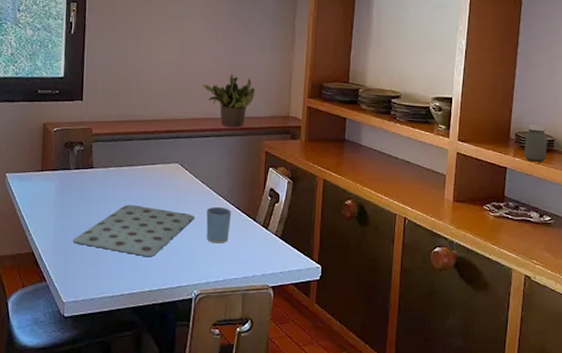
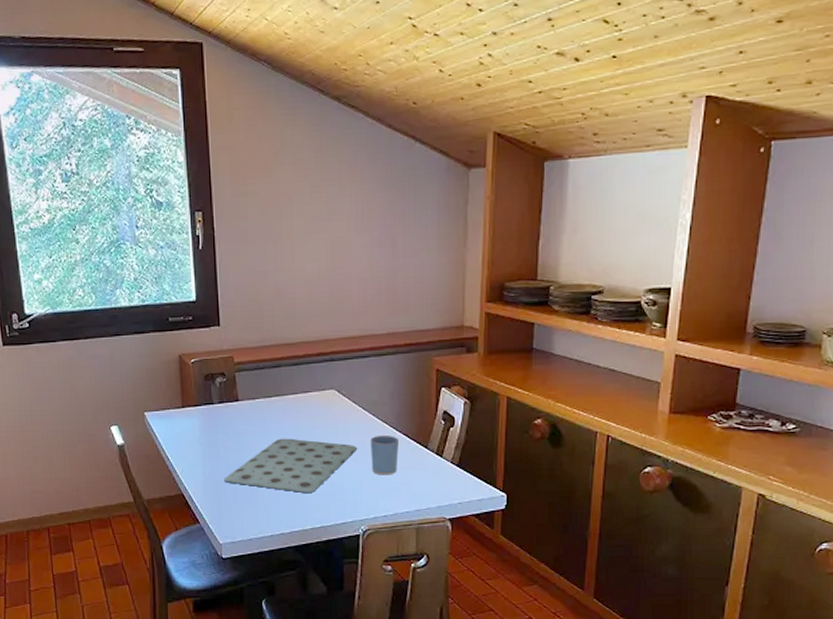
potted plant: present [202,74,255,128] -> none [356,280,421,344]
jar: present [524,124,547,162] -> none [764,313,797,359]

